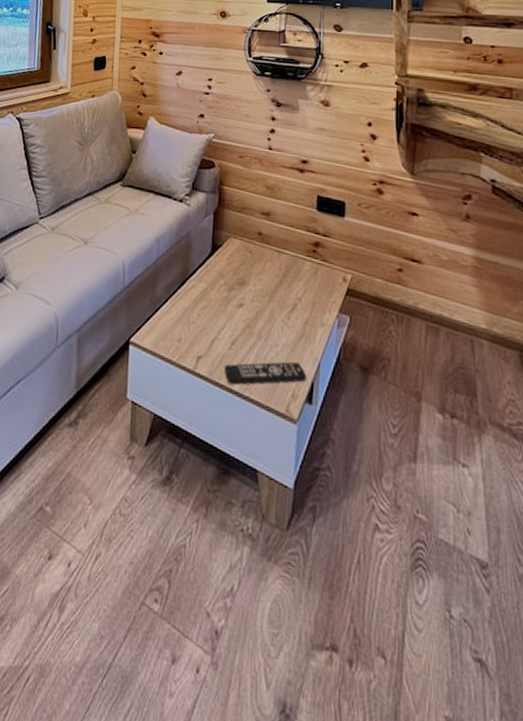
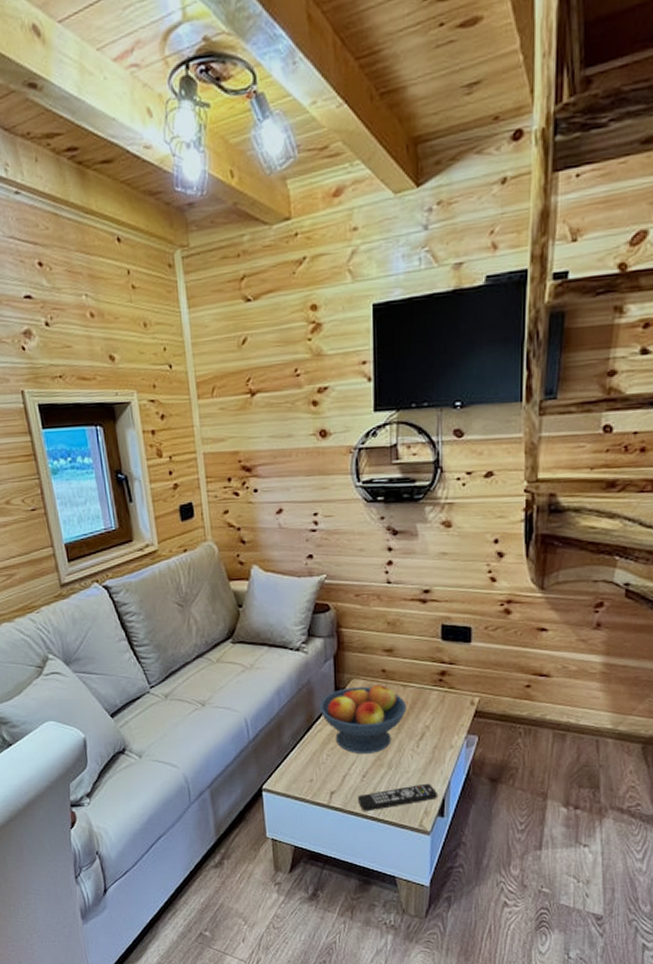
fruit bowl: none [196,245,280,320] -> present [320,684,407,754]

